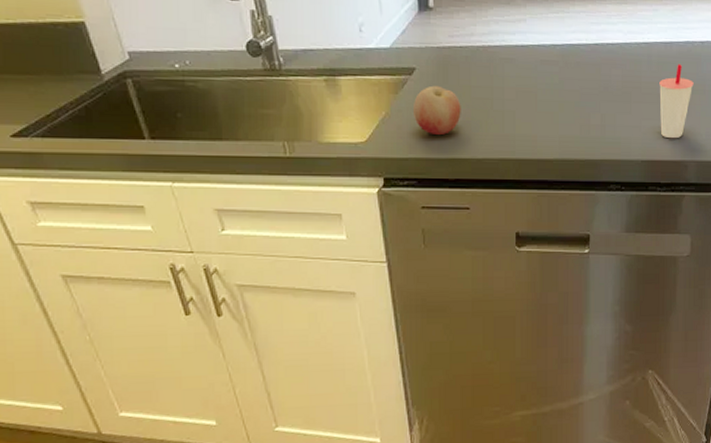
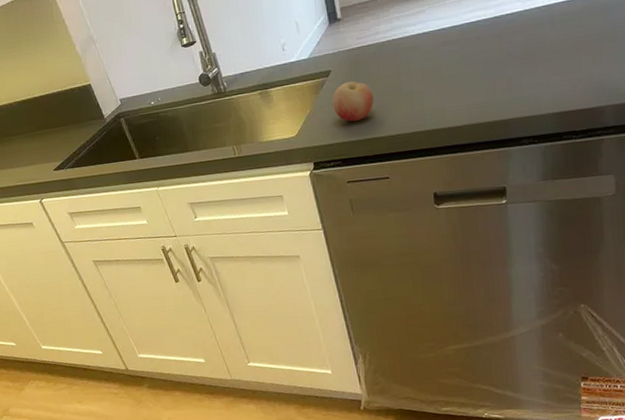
cup: present [659,64,694,139] -> none [565,17,603,89]

